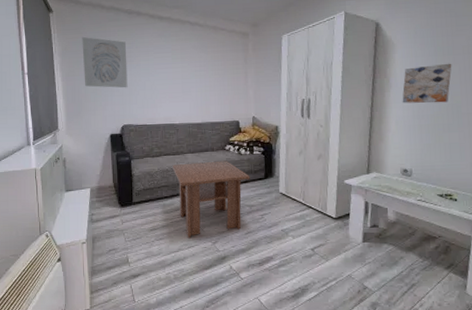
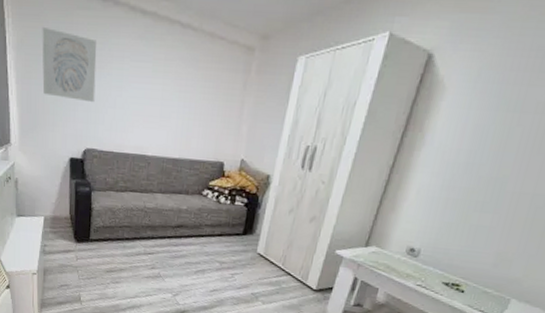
coffee table: present [172,160,250,238] -> none [138,204,226,286]
wall art: present [402,63,452,103] -> none [433,122,515,175]

